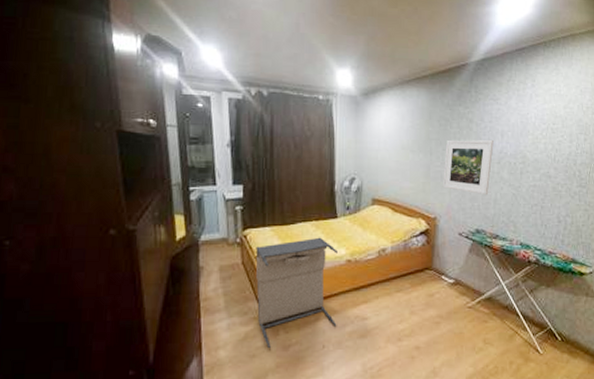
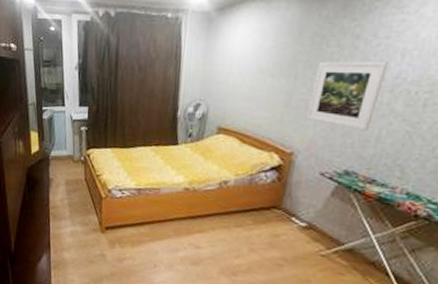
laundry hamper: present [255,237,337,348] -> none [97,162,176,257]

